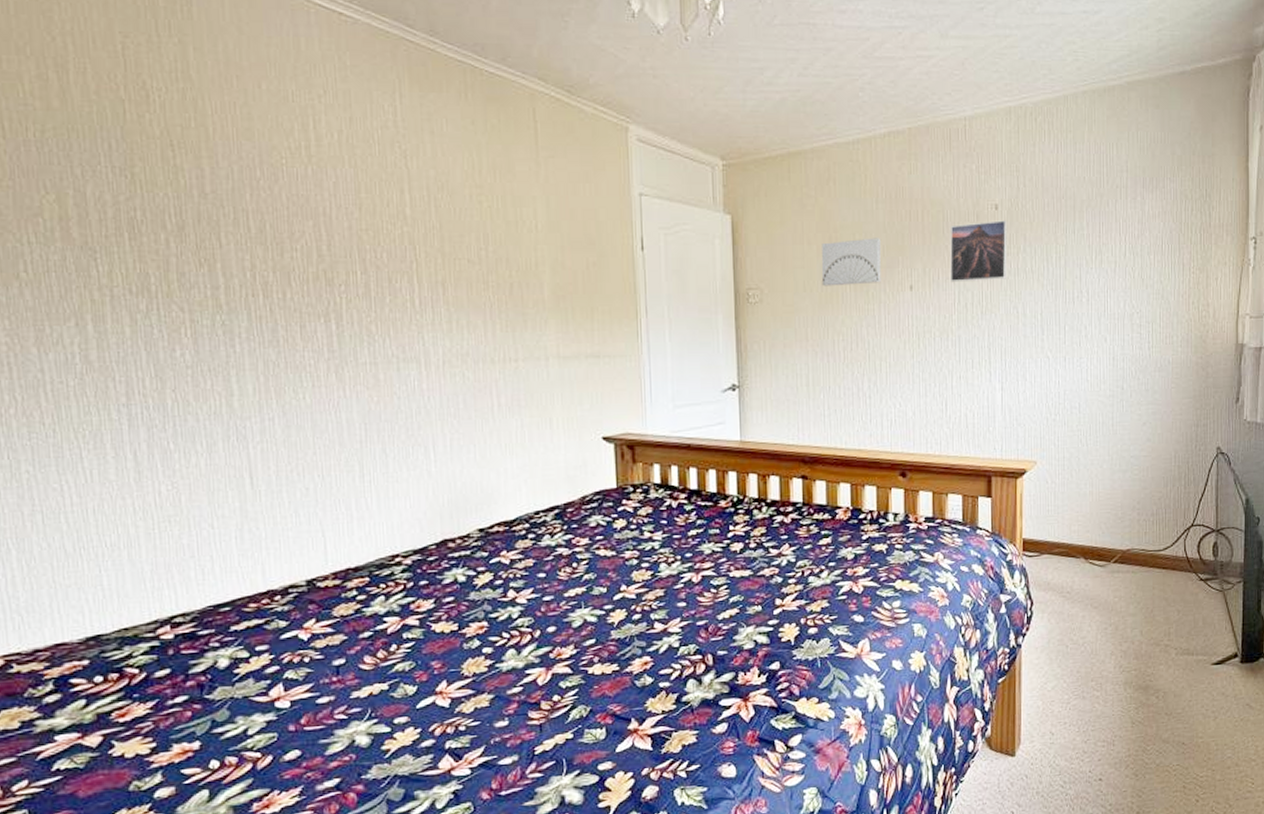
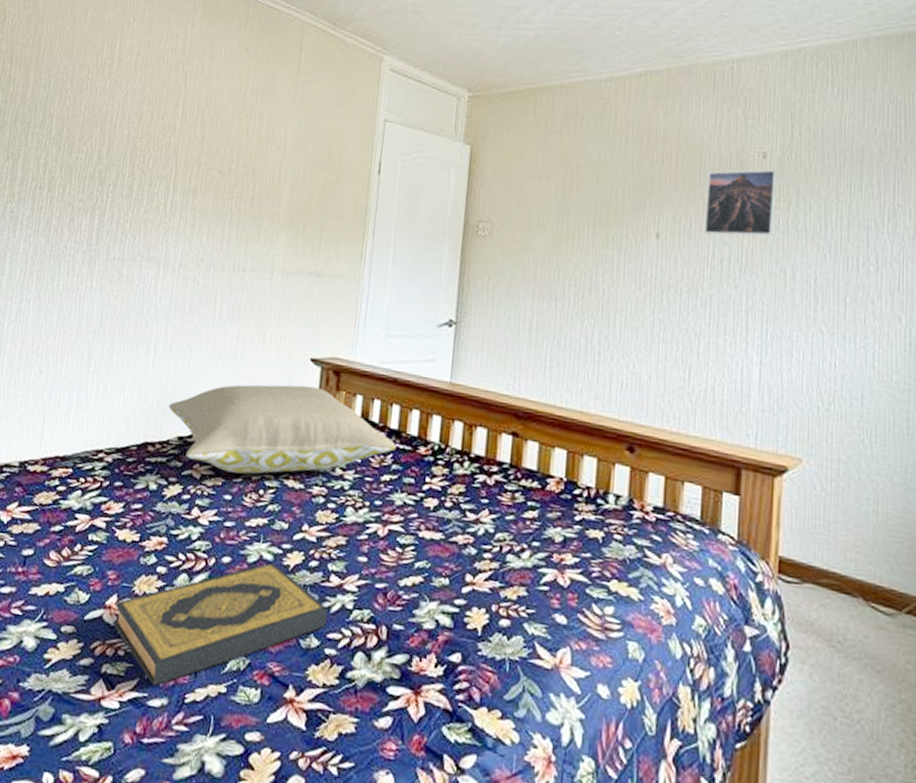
hardback book: none [447,623,657,748] -> present [112,562,328,686]
pillow: none [462,462,699,553] -> present [169,384,397,475]
wall art: present [821,238,881,286] -> none [557,178,627,228]

